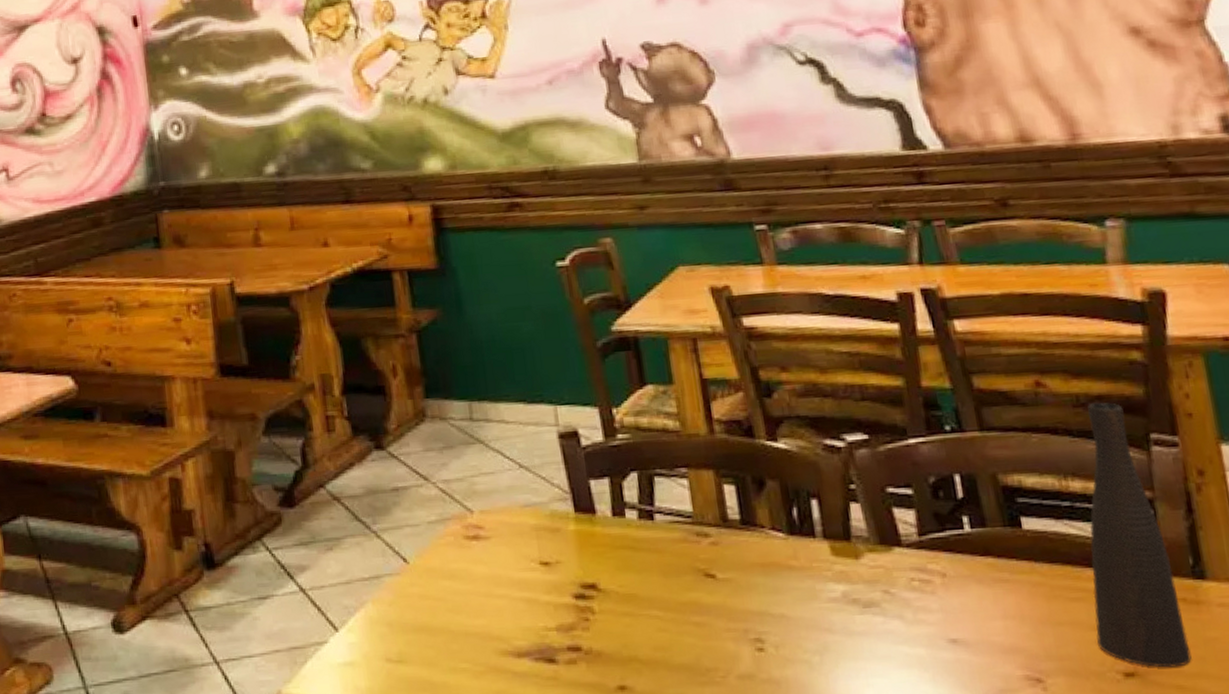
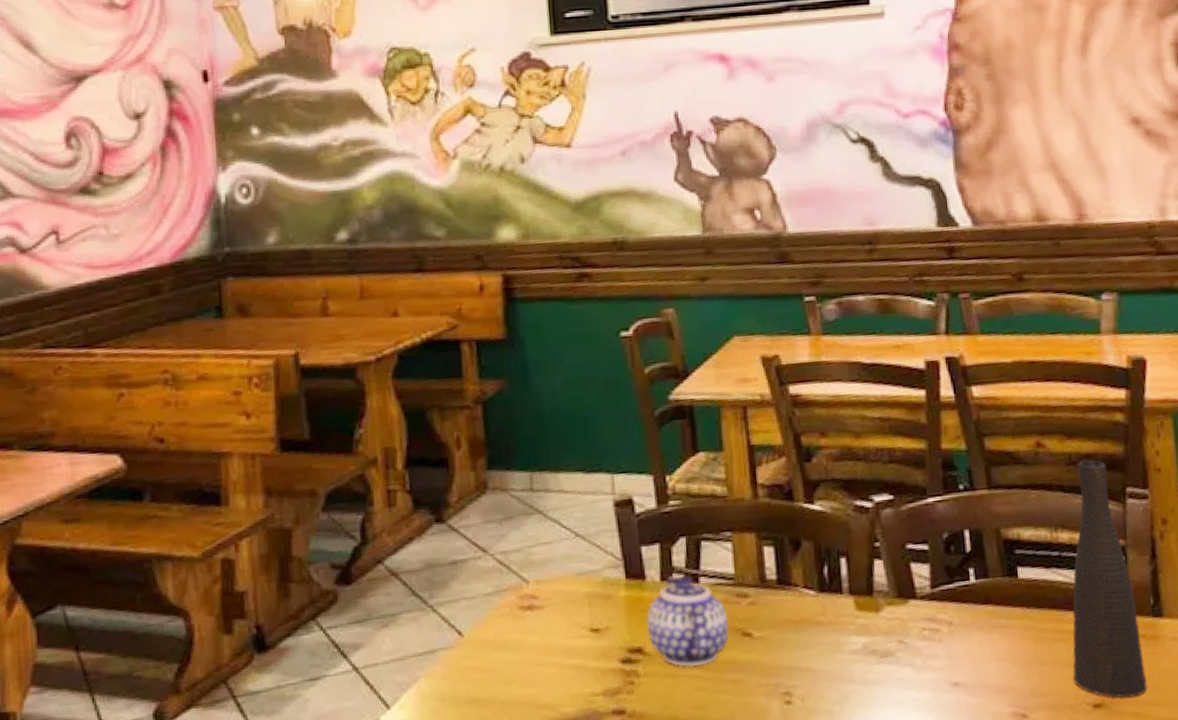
teapot: none [599,511,691,607] -> present [646,575,730,667]

